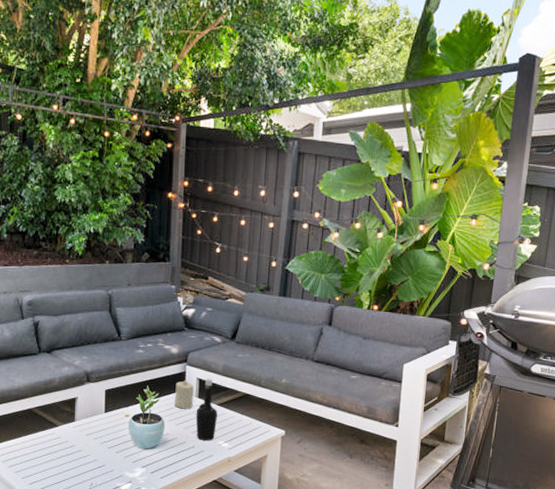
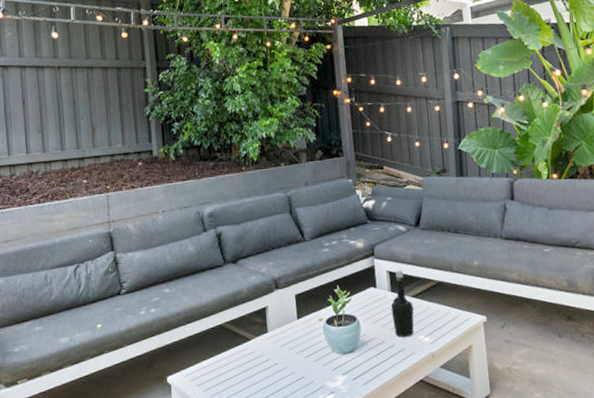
candle: present [174,380,194,409] -> none [366,275,387,306]

